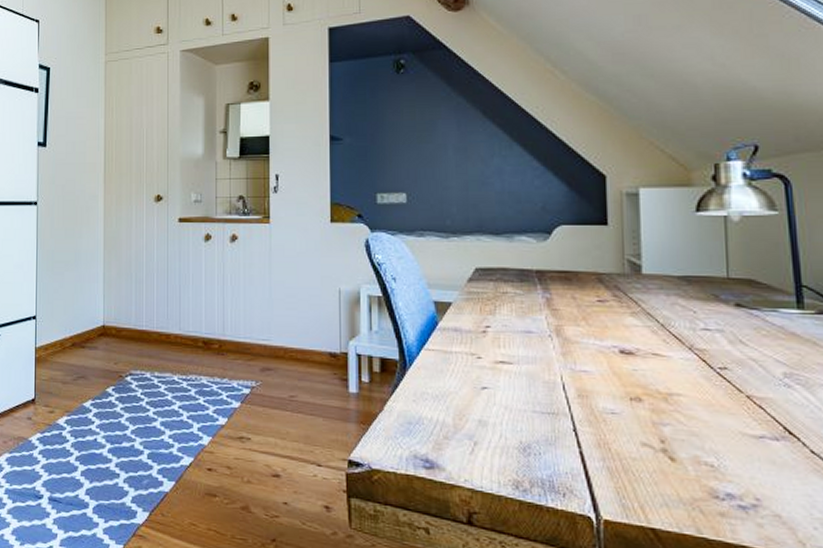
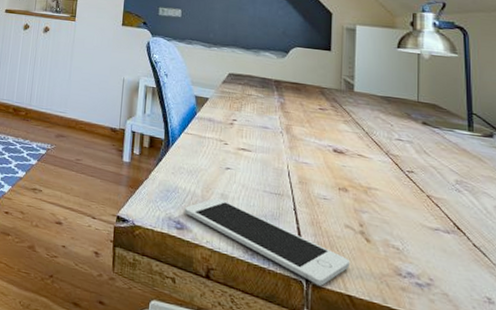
cell phone: none [432,426,652,520] -> present [184,198,351,286]

